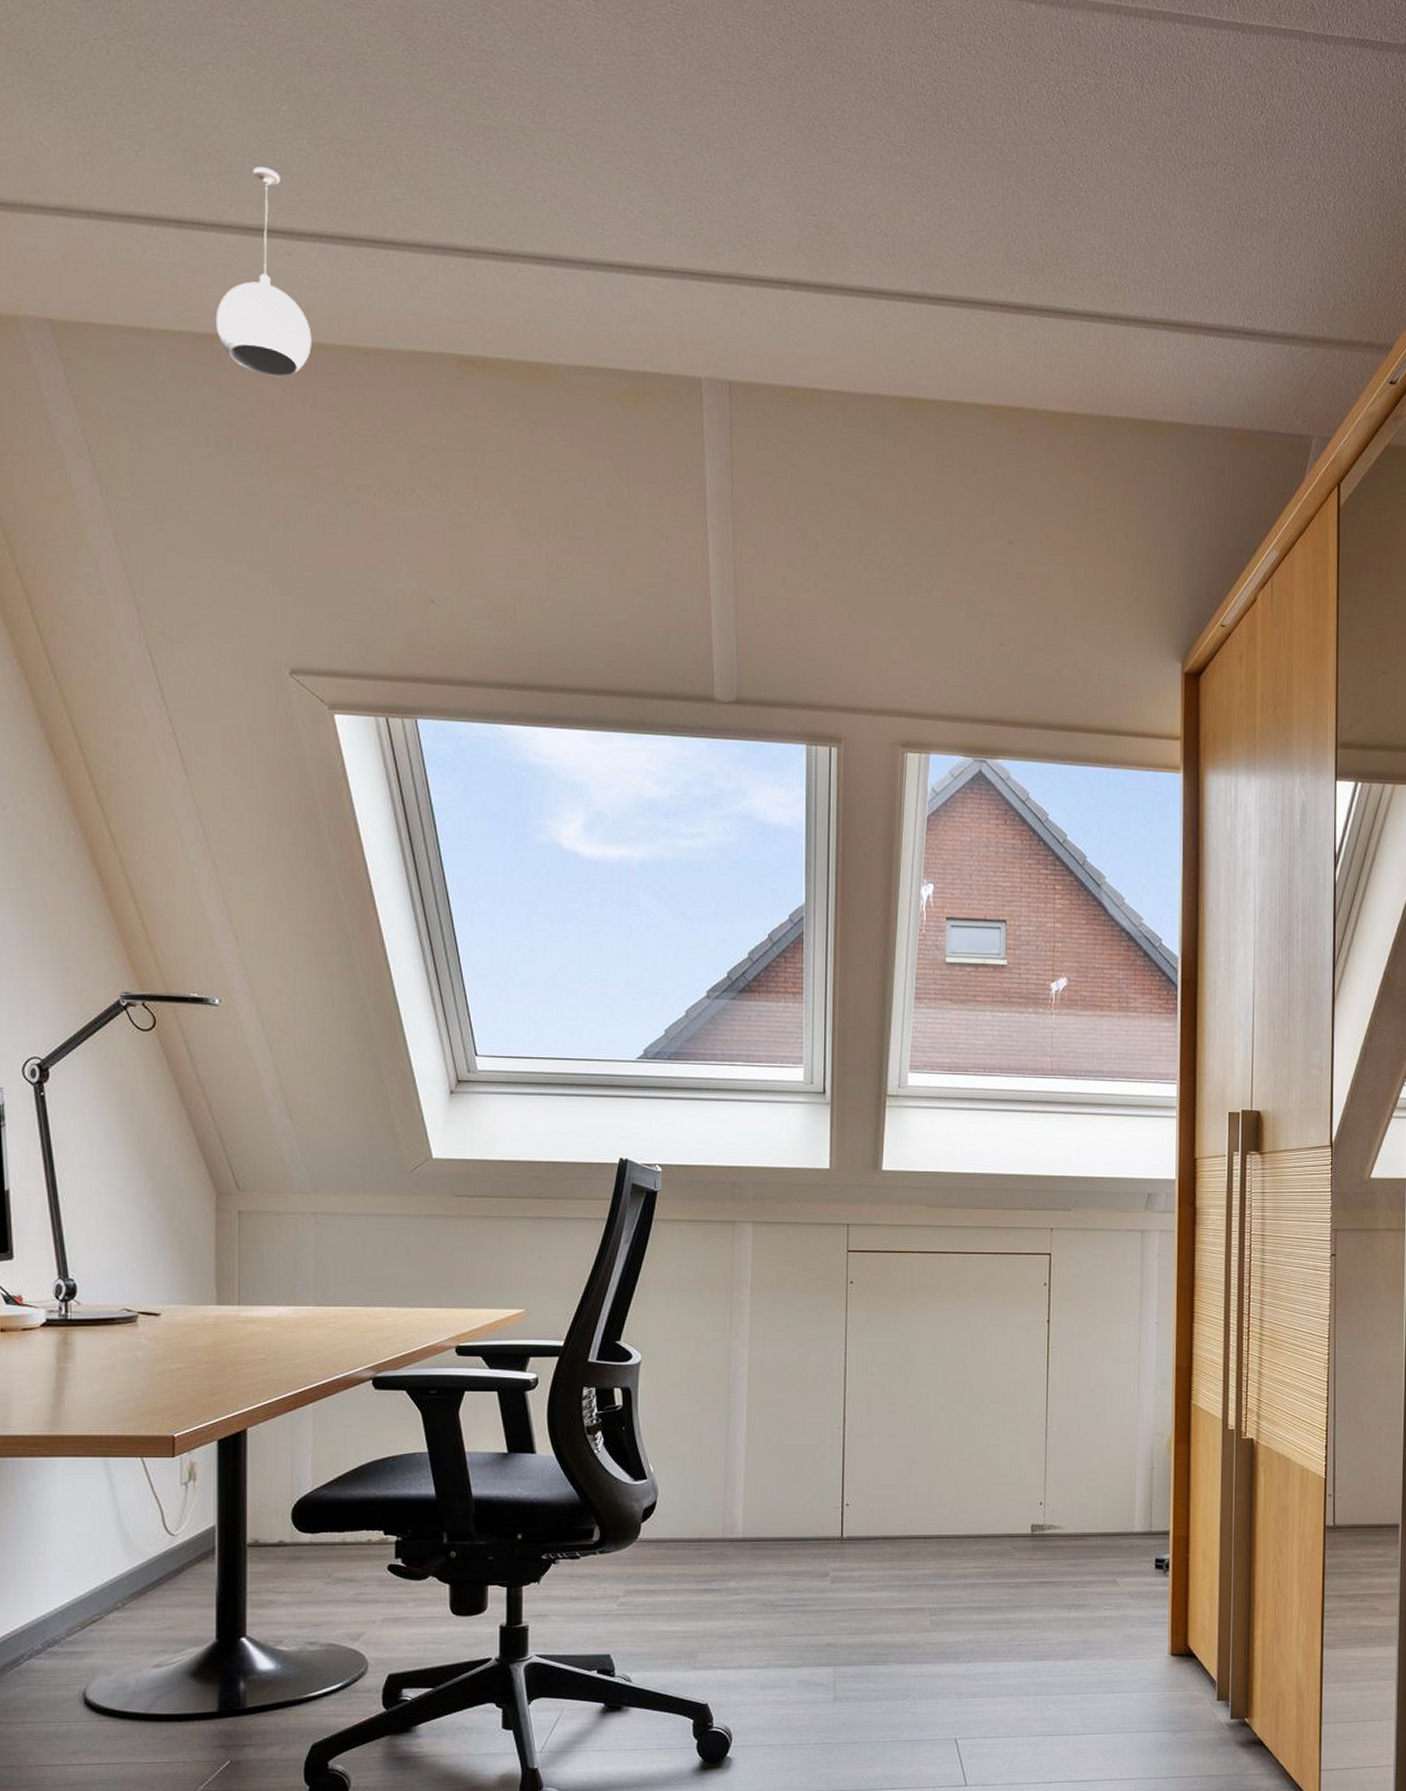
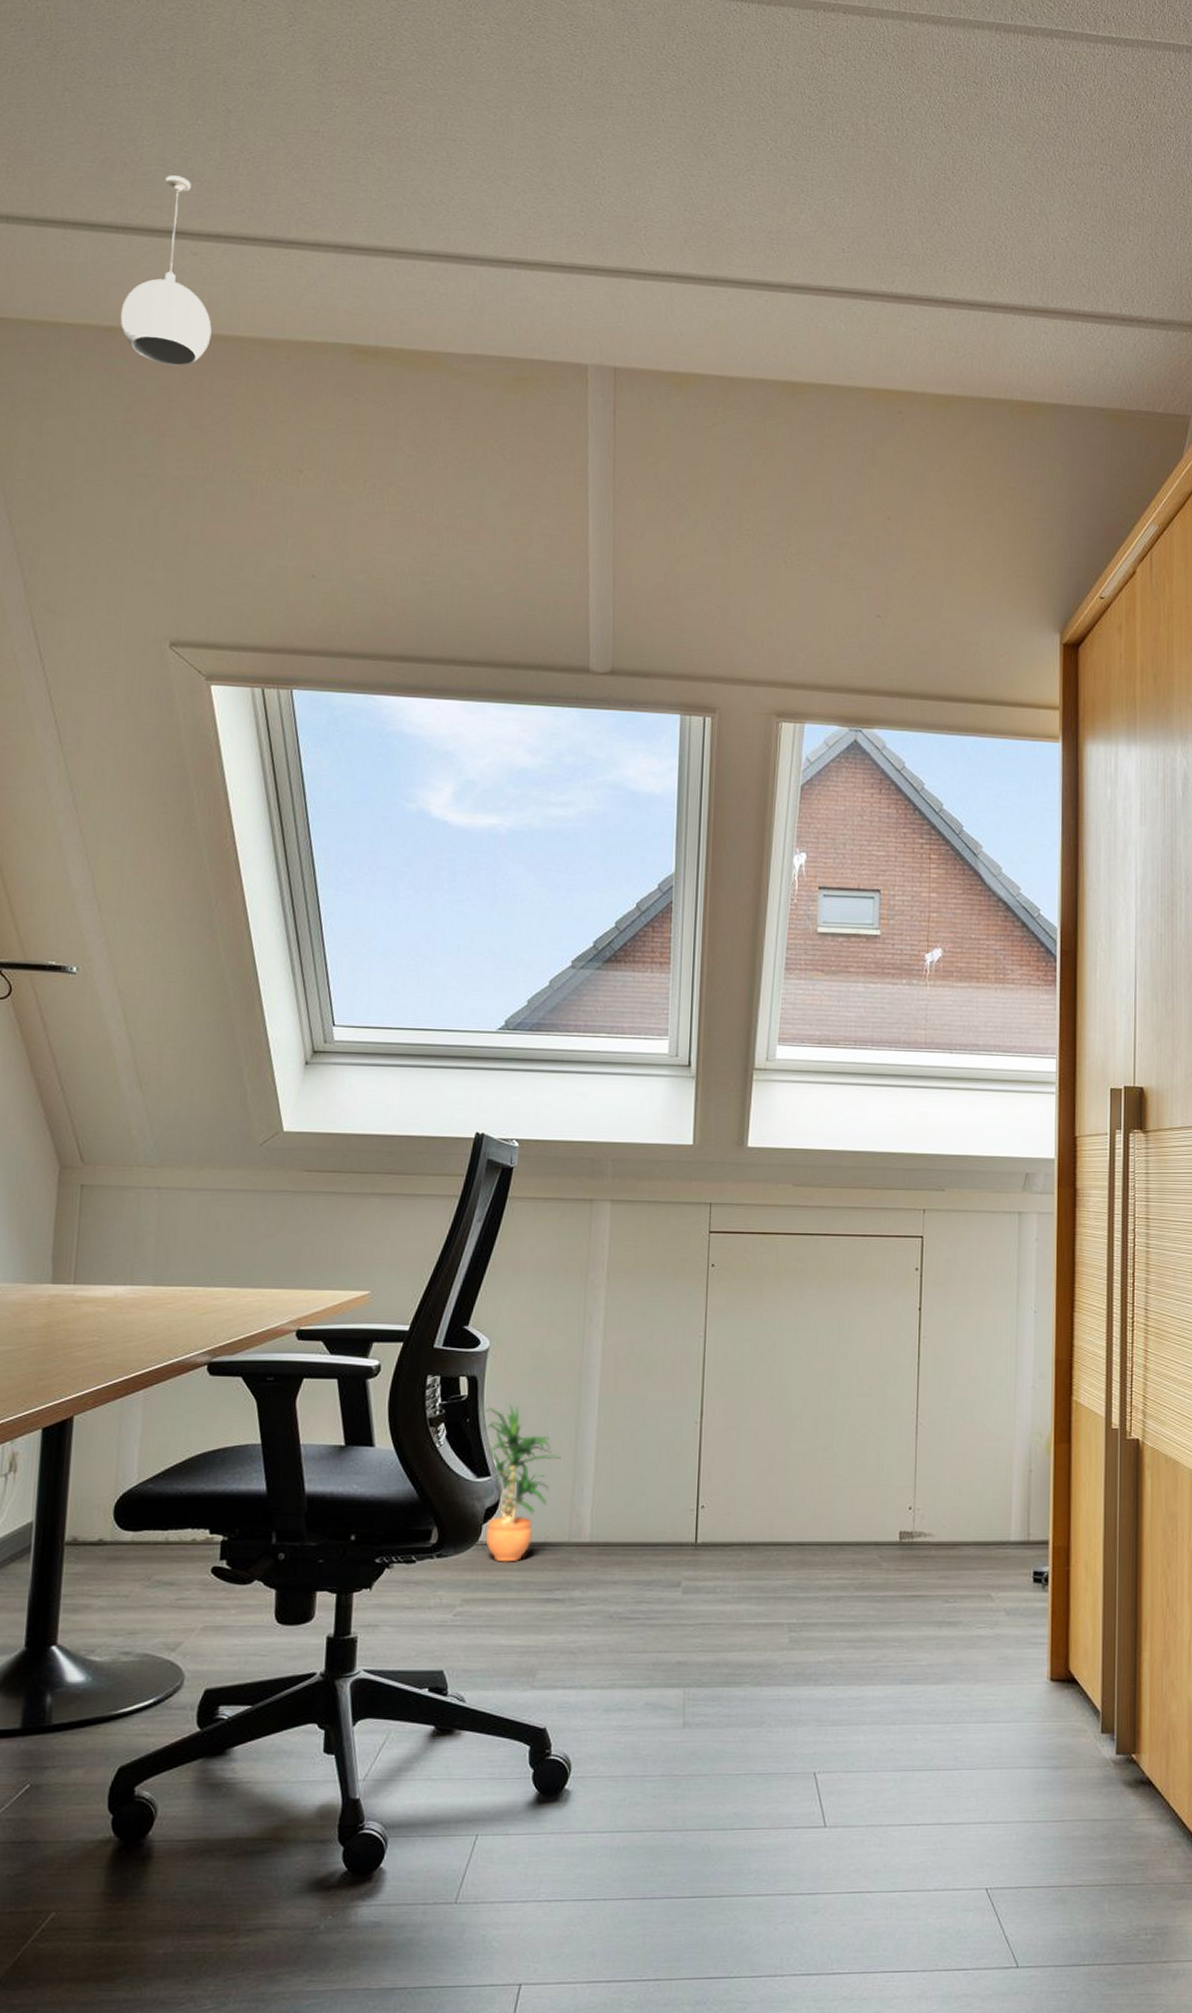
potted plant: none [639,1413,713,1557] -> present [485,1404,561,1562]

